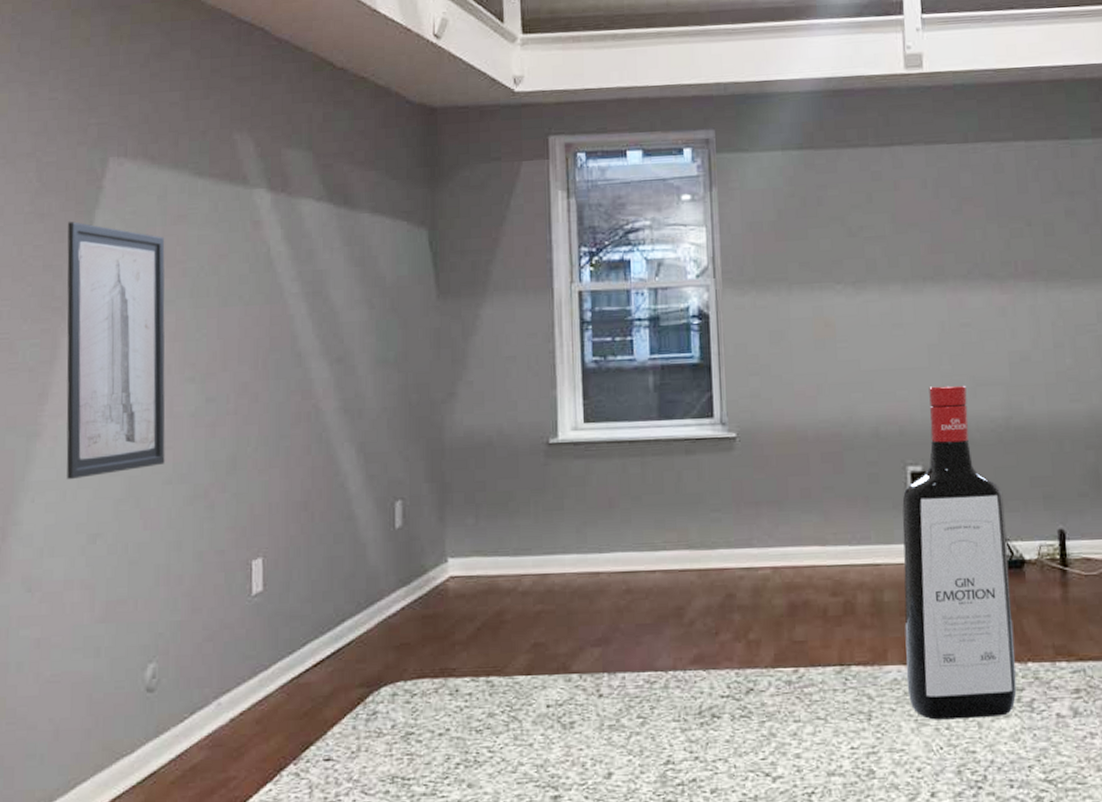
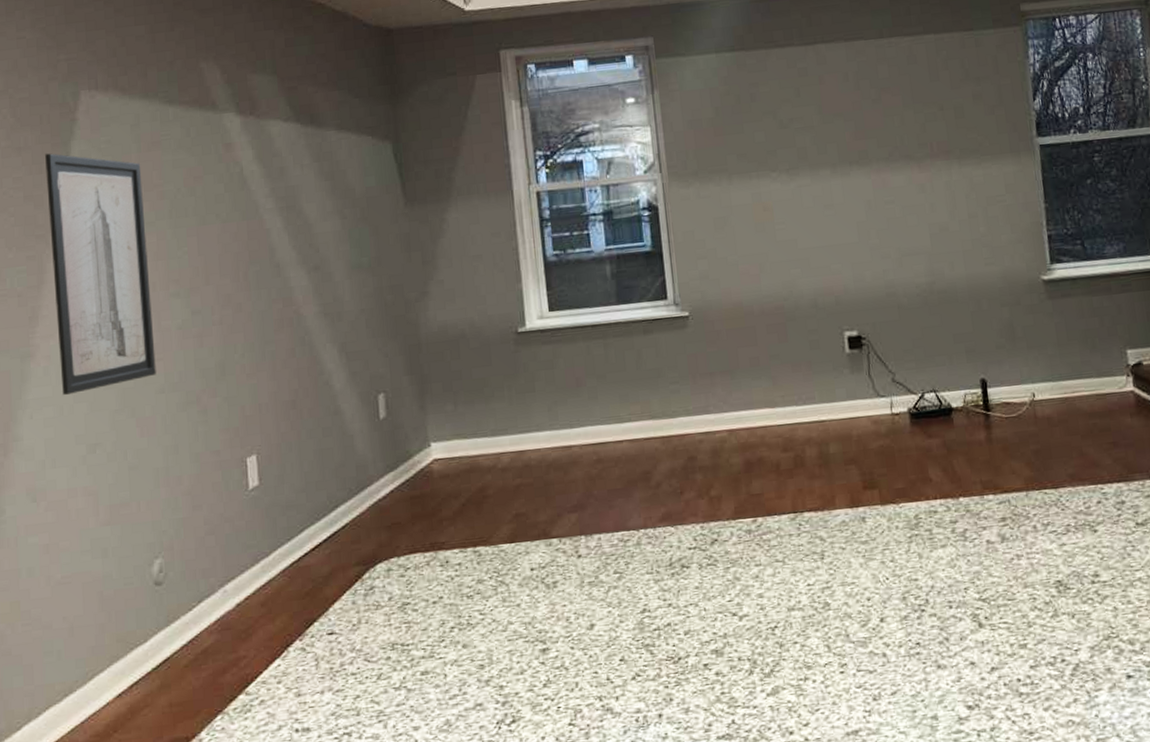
liquor bottle: present [902,385,1017,720] -> none [841,256,951,555]

